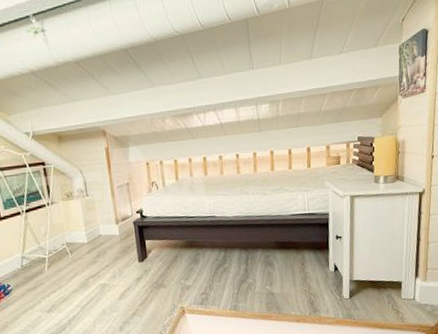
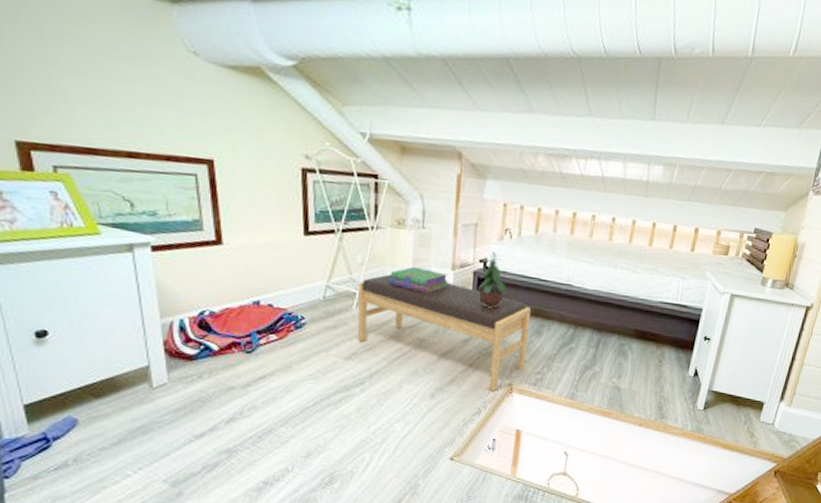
bench: none [46,235,191,317] -> present [357,274,531,392]
stack of books: none [68,227,116,247] -> present [388,266,448,293]
potted plant: none [140,202,163,249] -> present [478,251,506,308]

